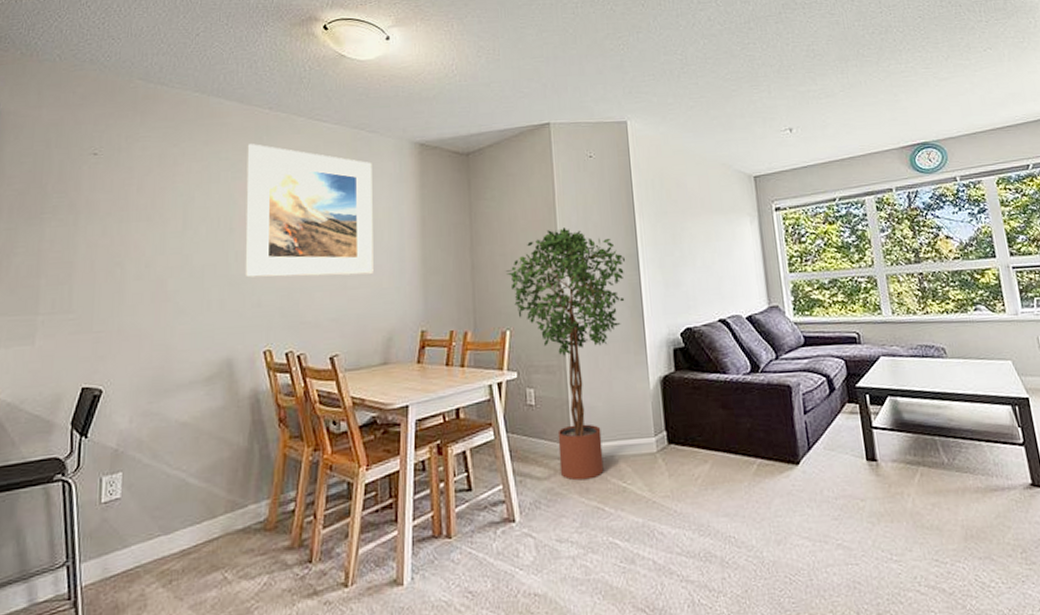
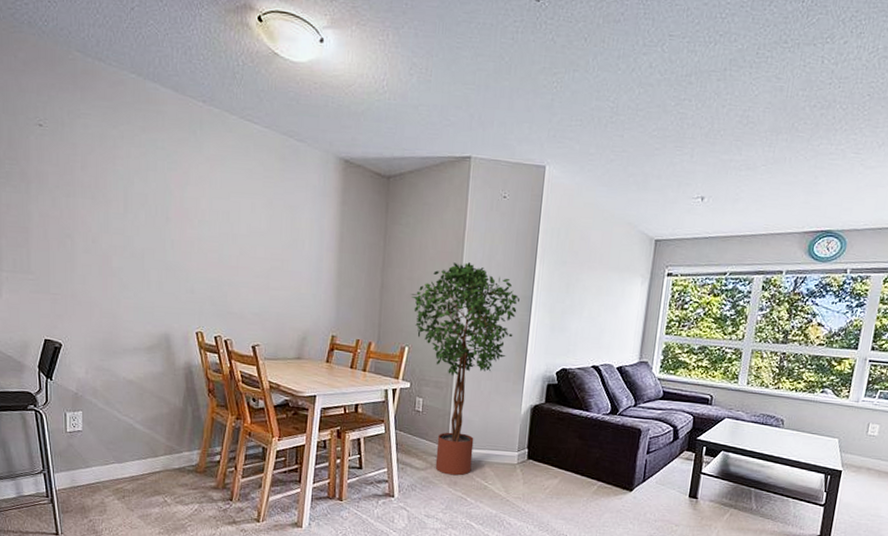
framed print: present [245,144,374,278] -> none [180,136,298,280]

